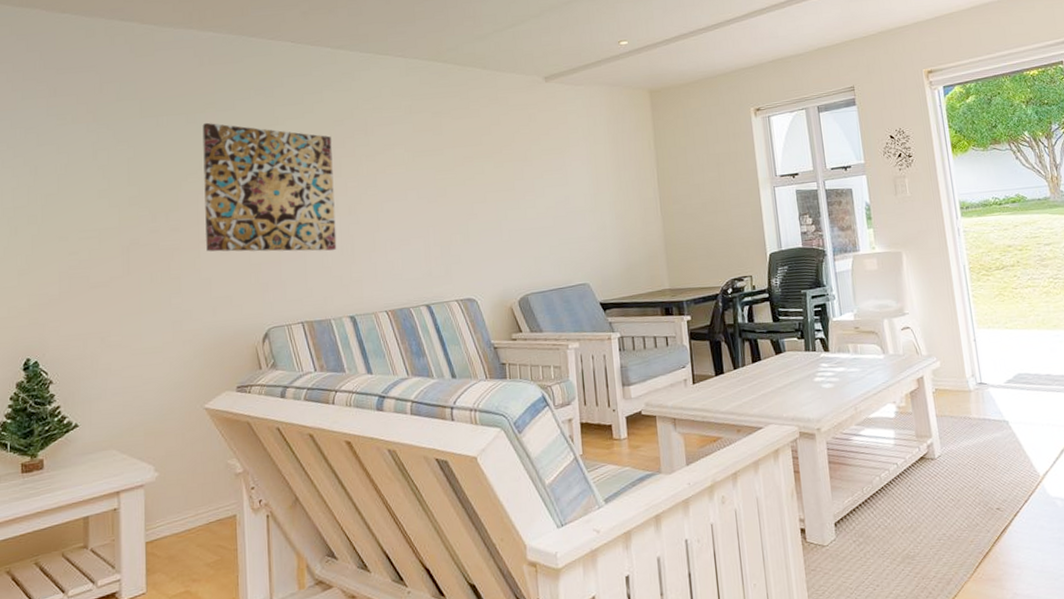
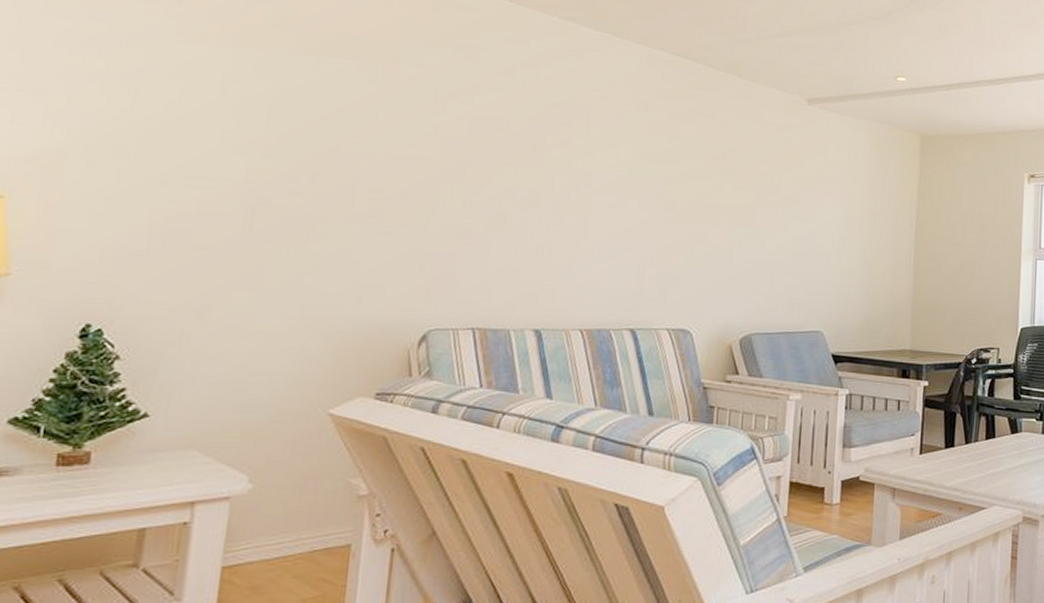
wall art: present [202,122,337,252] -> none [360,74,543,251]

